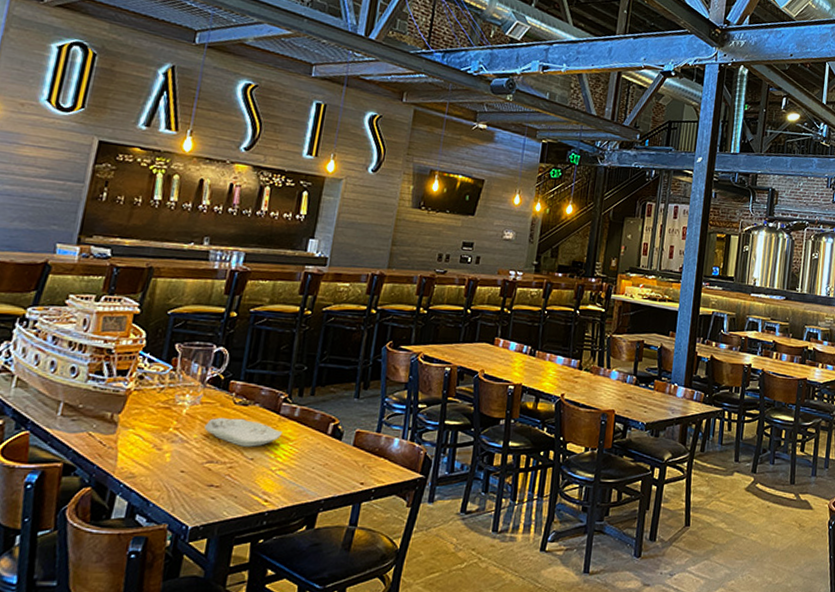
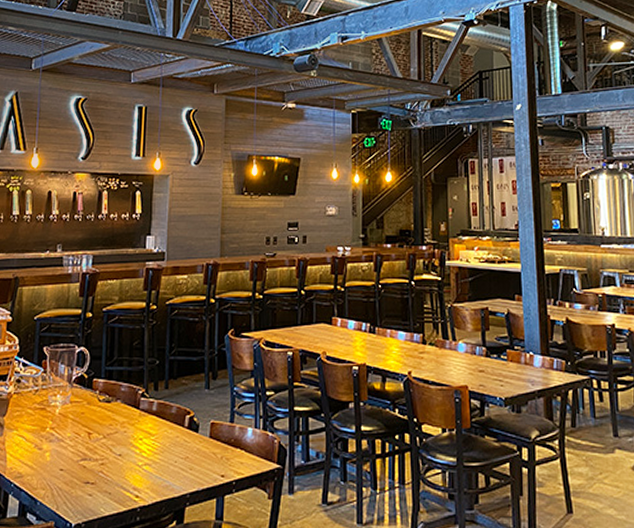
food tray: present [204,417,283,447] -> none [76,415,144,443]

